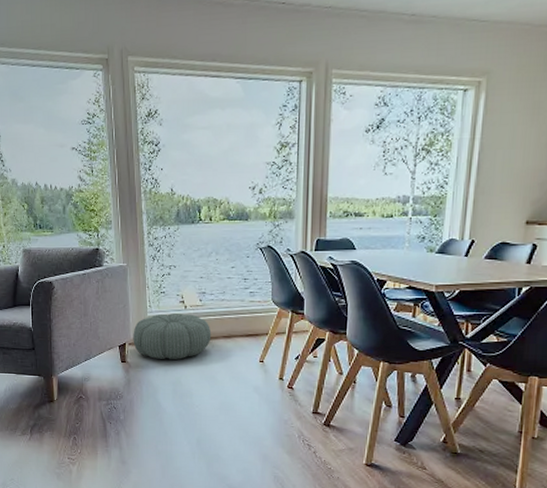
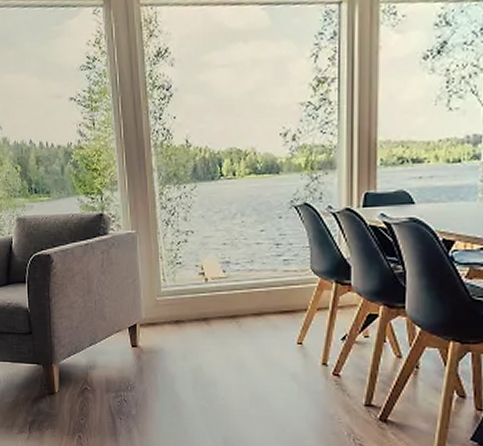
pouf: present [133,313,212,360] -> none [145,288,238,343]

